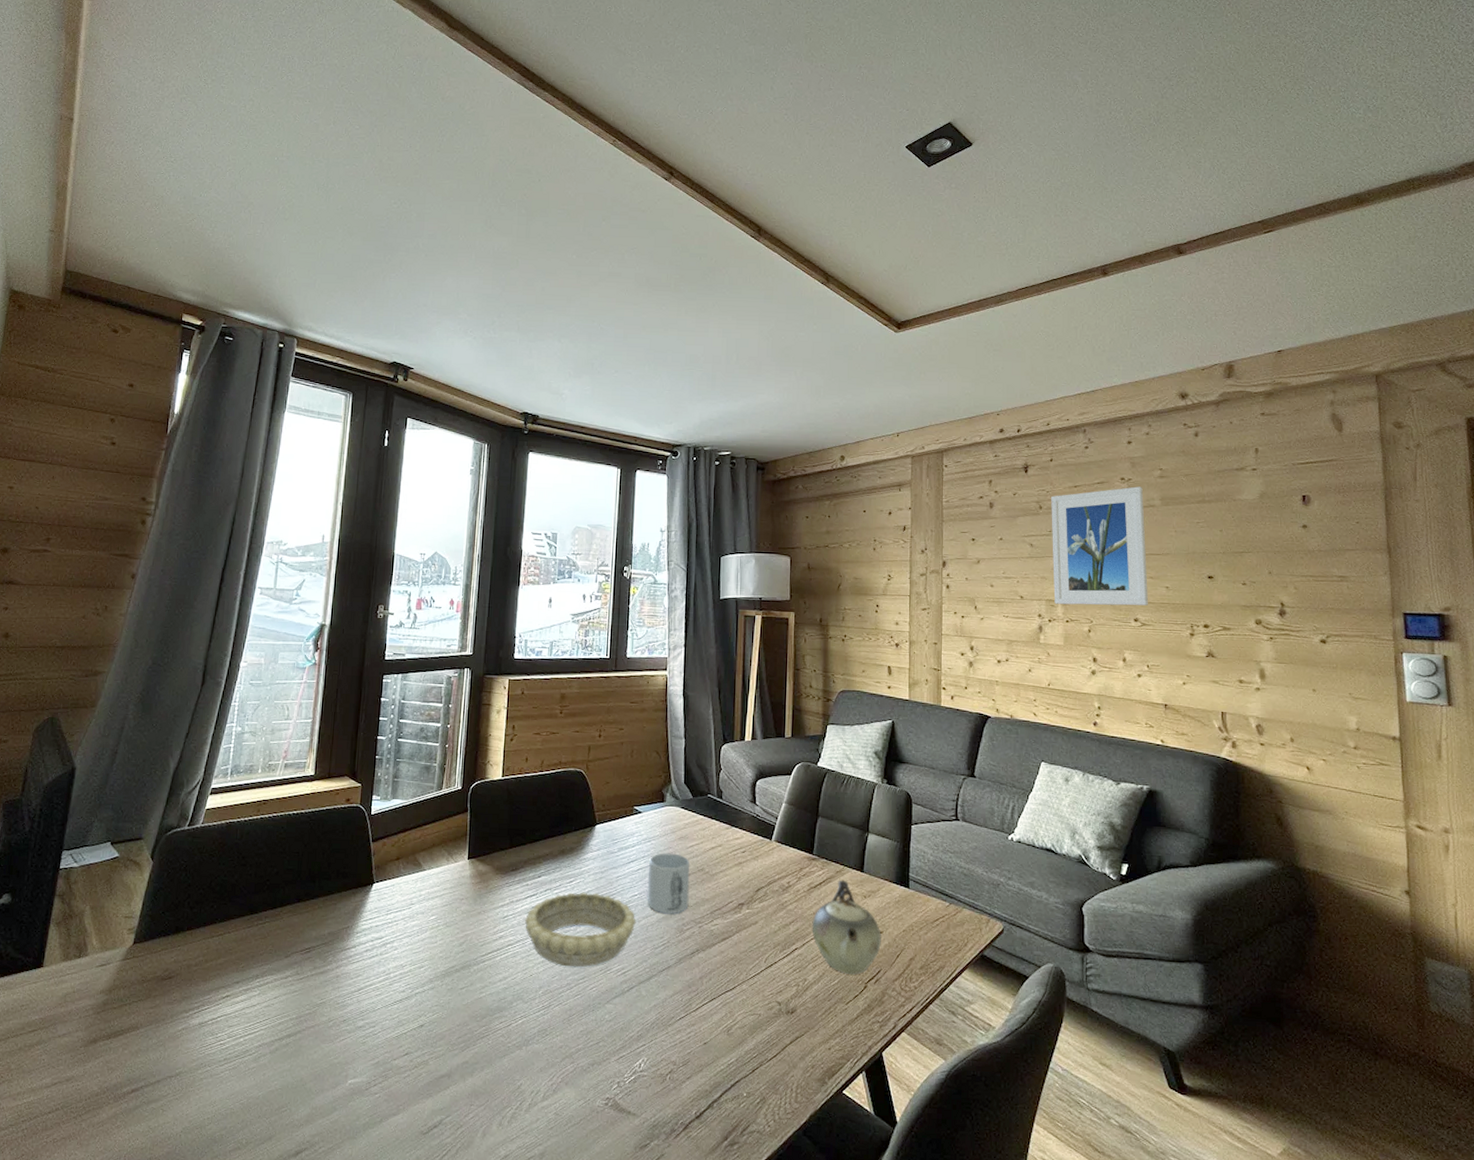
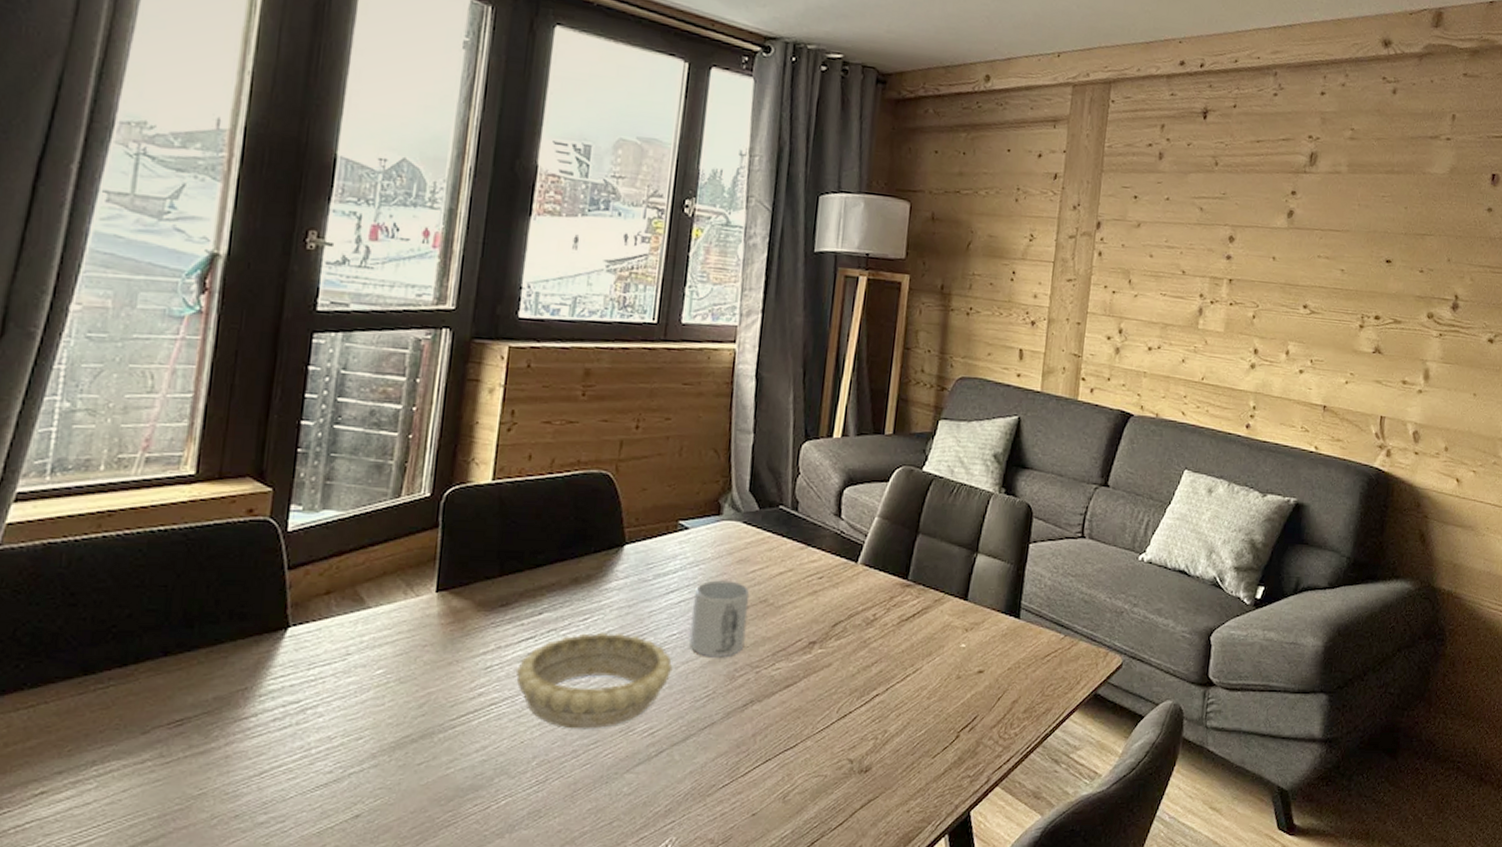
teapot: present [812,880,881,975] -> none [898,610,982,723]
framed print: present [1051,486,1149,606] -> none [1219,147,1331,290]

